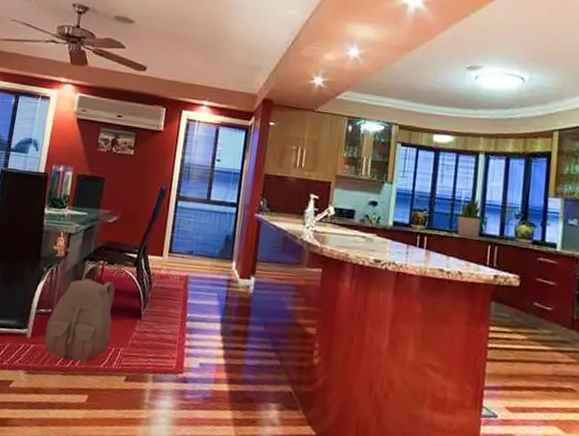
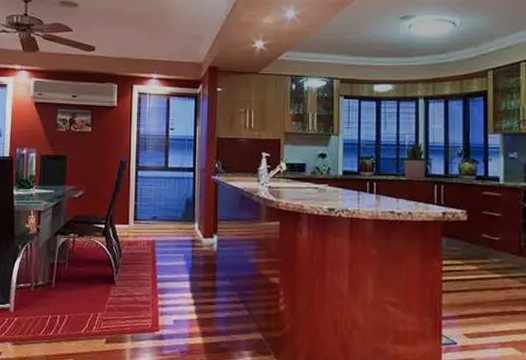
backpack: present [44,278,116,362] -> none [26,251,88,329]

